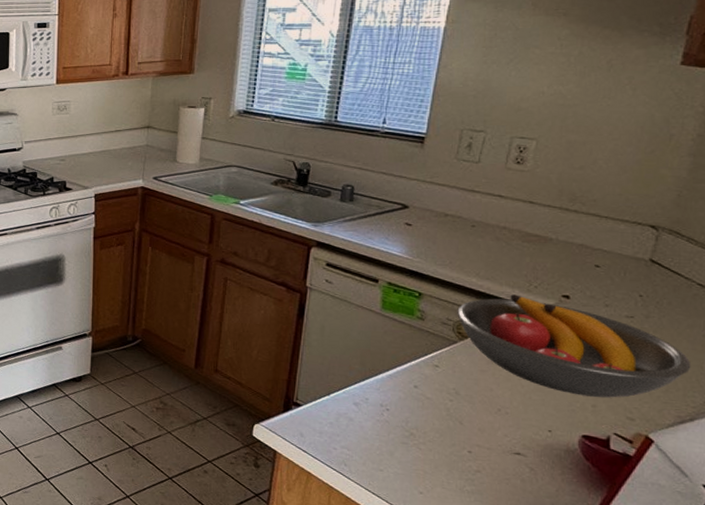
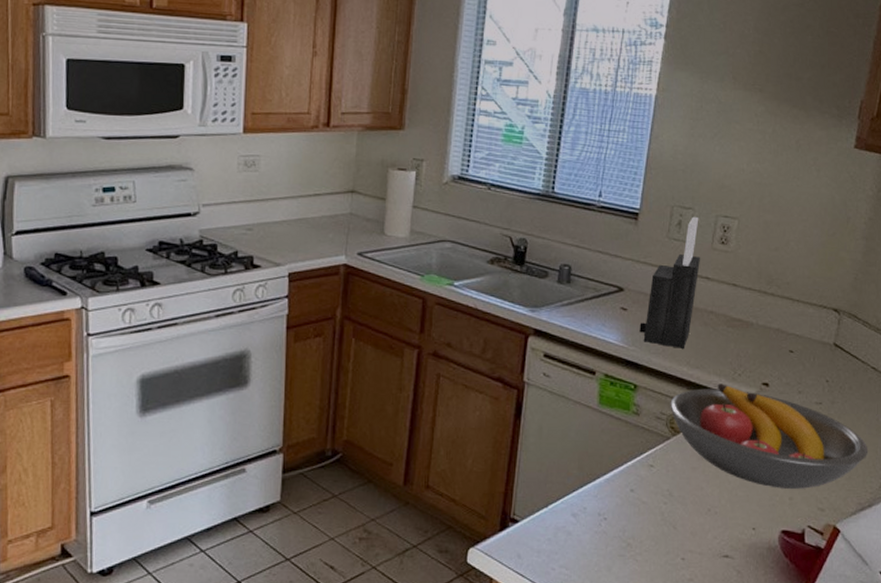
knife block: none [425,138,493,262] -> present [639,216,701,350]

